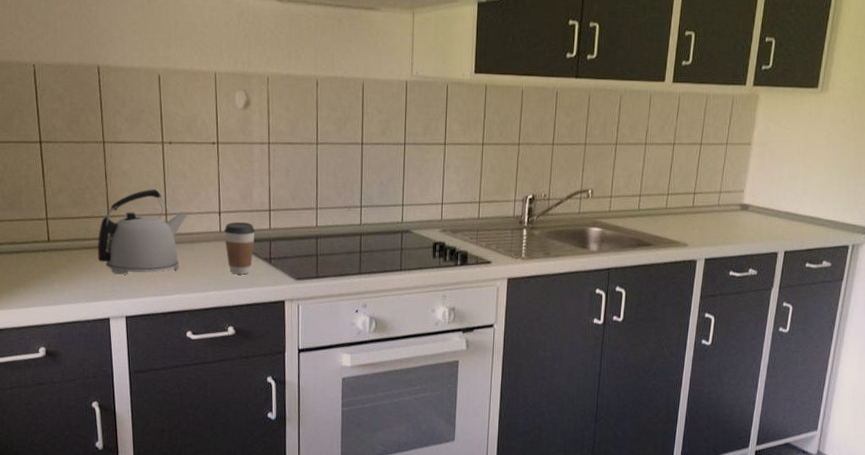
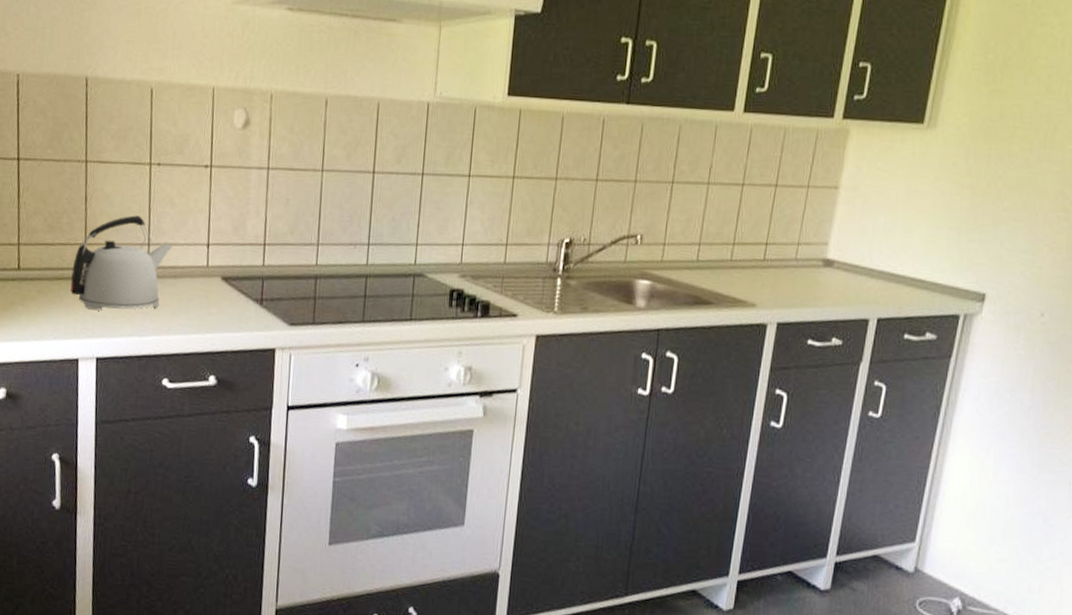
coffee cup: present [223,222,255,275] -> none [211,256,247,317]

